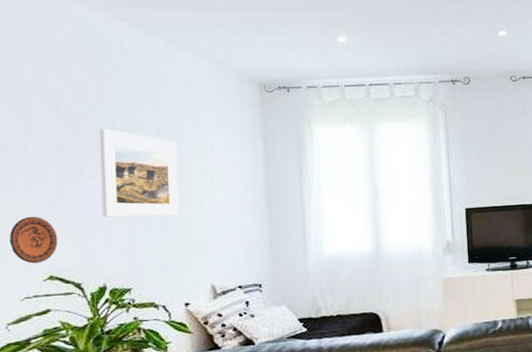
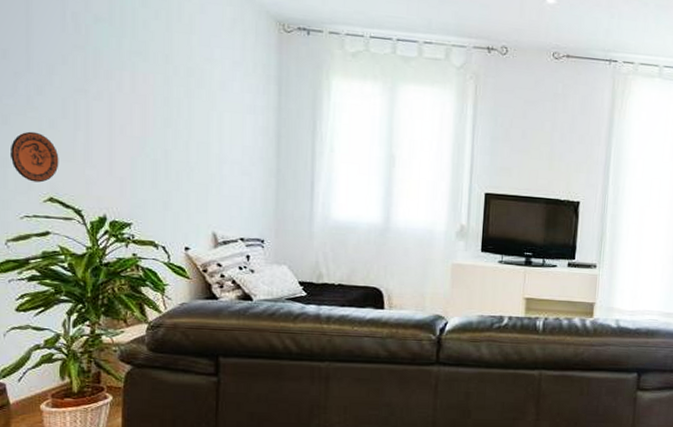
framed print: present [99,128,179,218] -> none [105,46,185,154]

